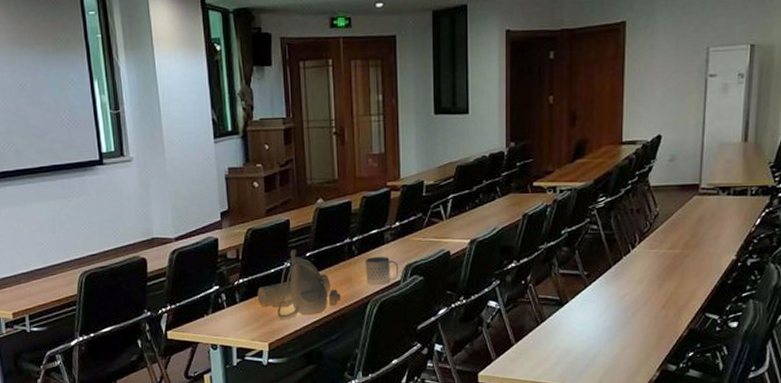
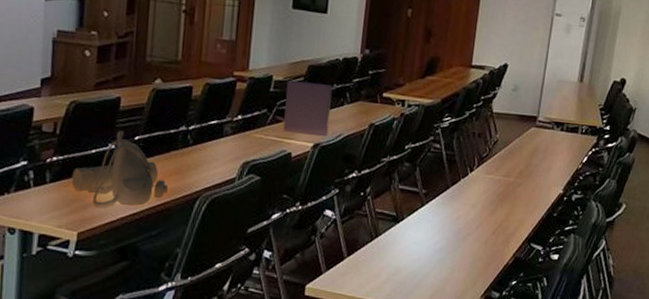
mug: present [365,257,399,286] -> none [198,149,236,182]
binder: none [437,181,483,233] -> present [283,80,332,137]

